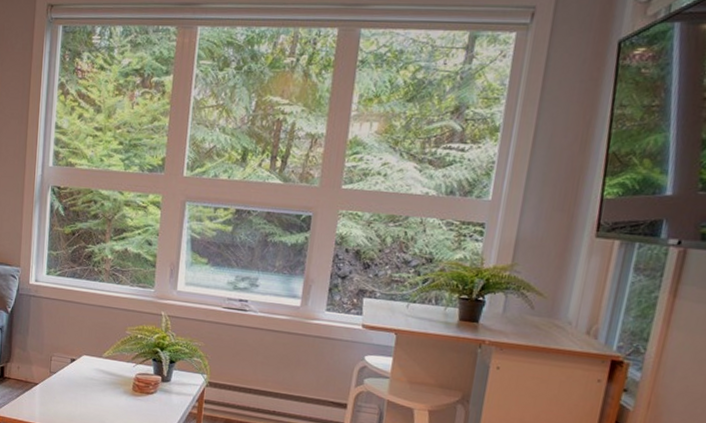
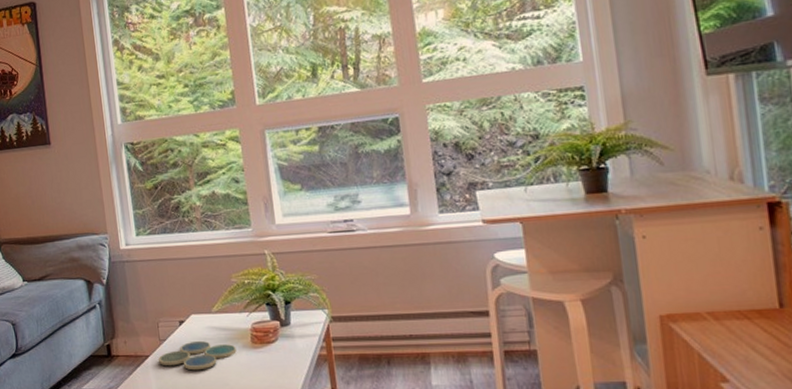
drink coaster: none [46,379,118,405] -> present [159,340,237,371]

